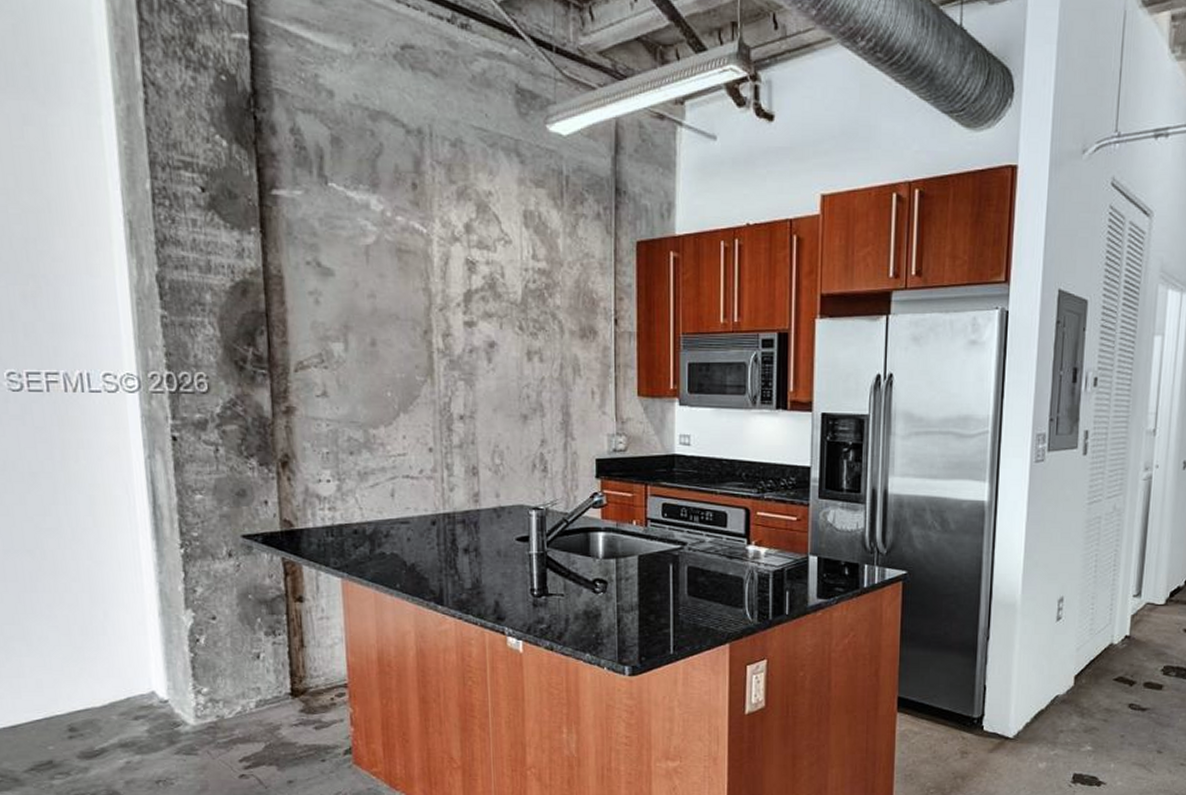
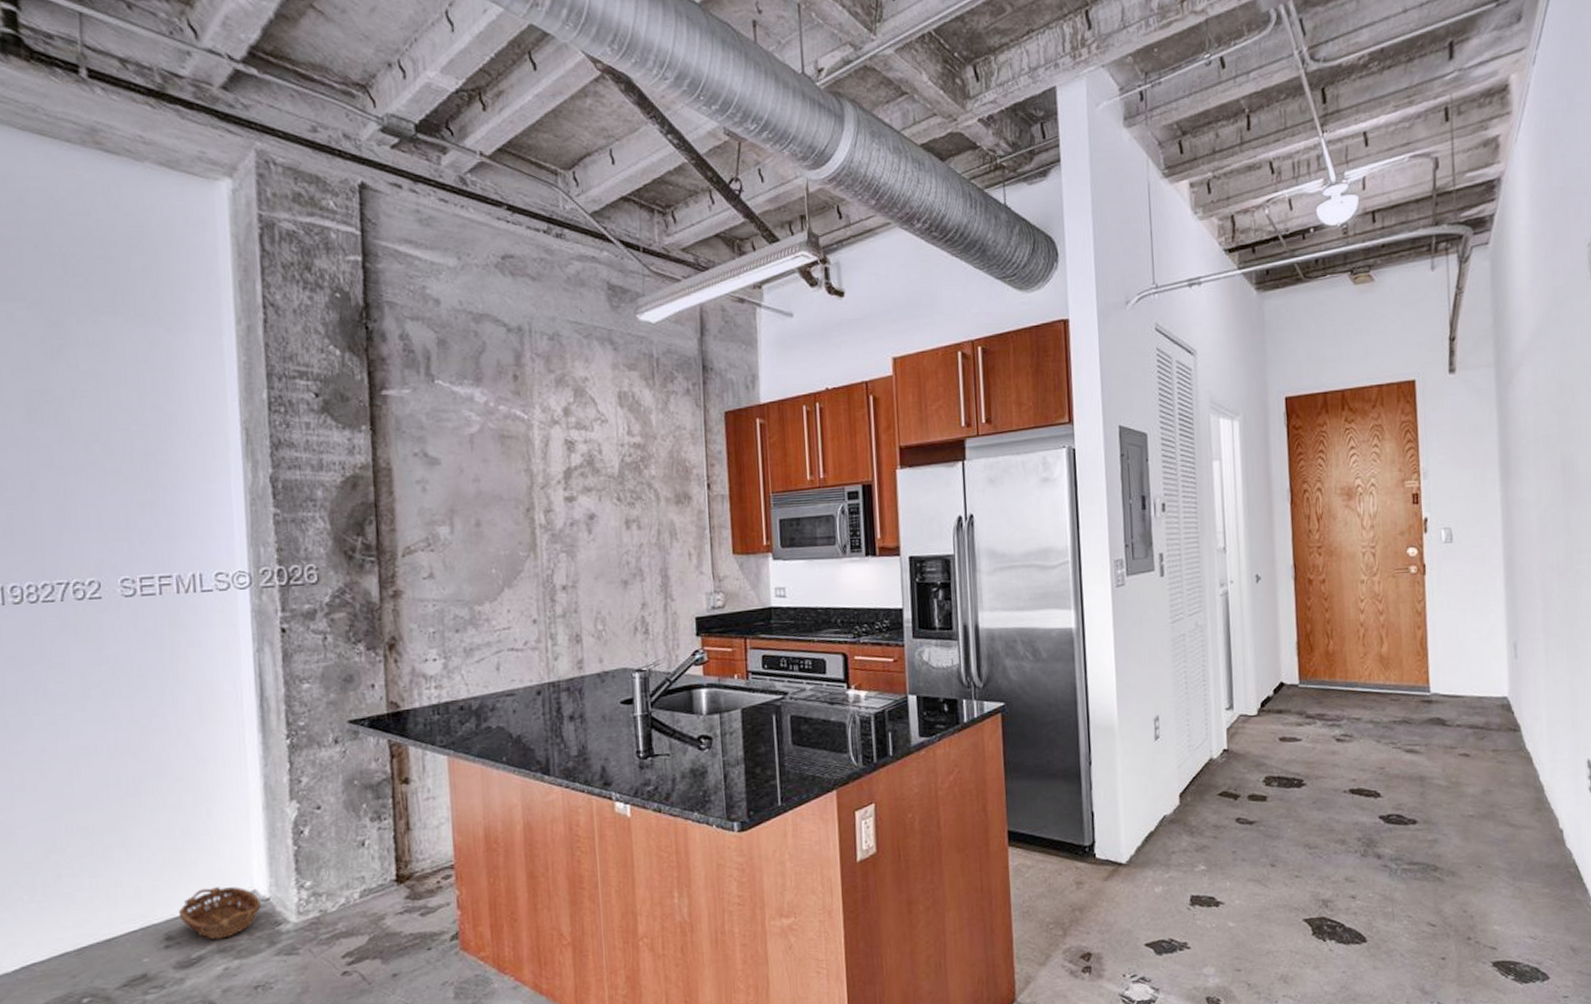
basket: none [81,686,160,735] -> present [179,887,261,940]

